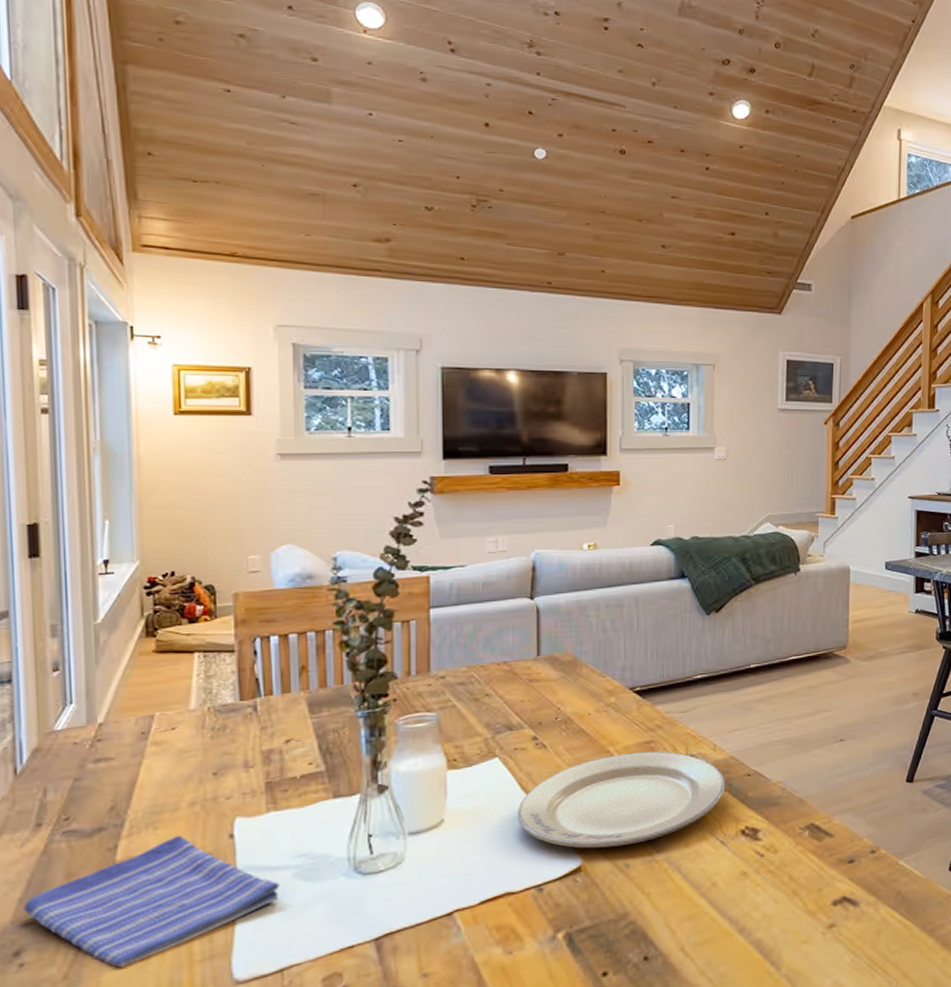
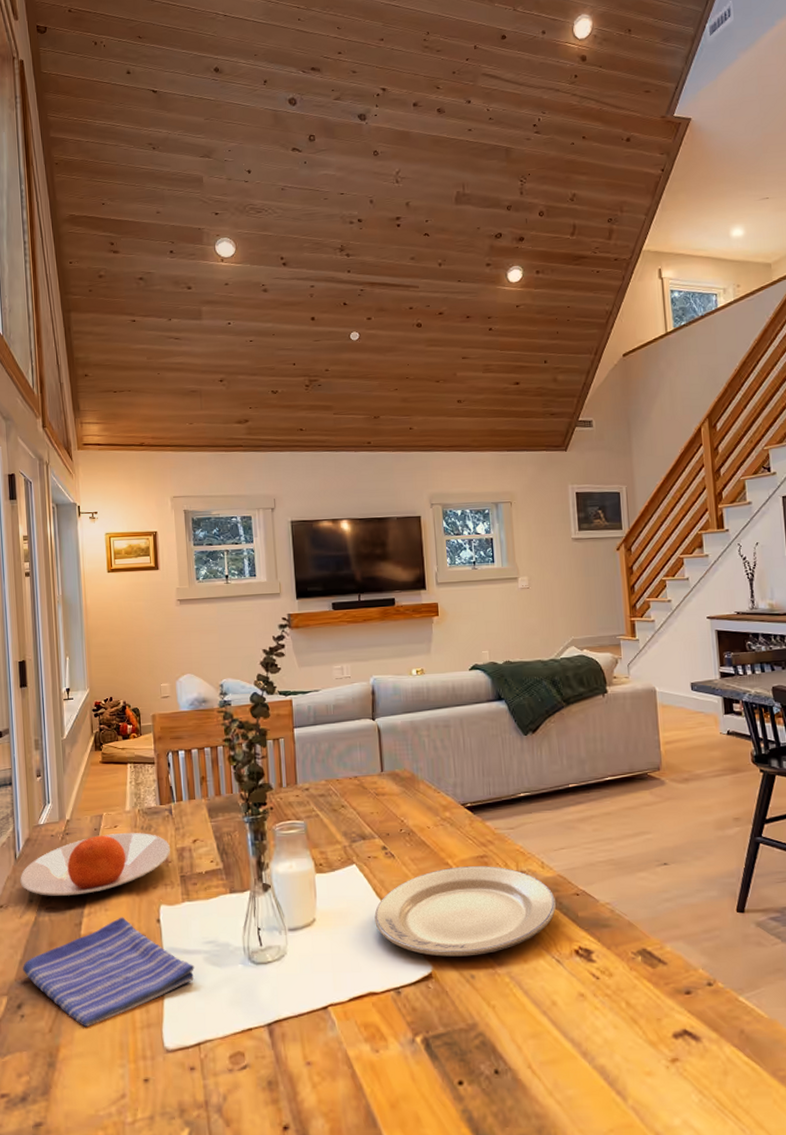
plate: none [22,734,254,818] -> present [20,832,171,896]

